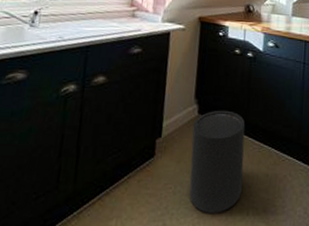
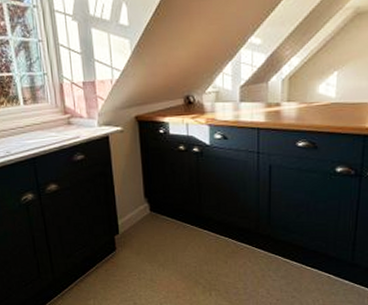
trash can: present [189,110,246,213] -> none [147,206,202,295]

